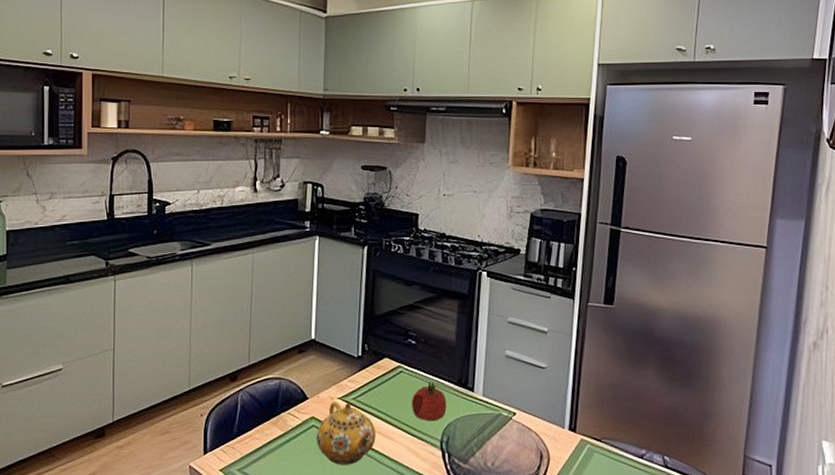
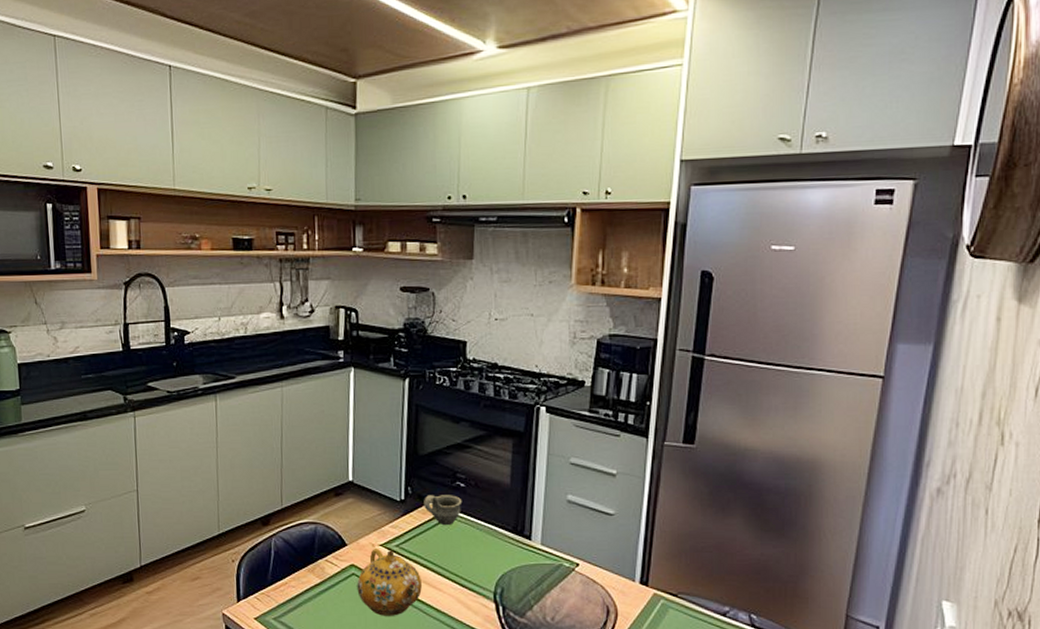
cup: none [379,351,413,379] -> present [424,495,462,525]
fruit: present [412,382,447,422] -> none [461,528,501,572]

